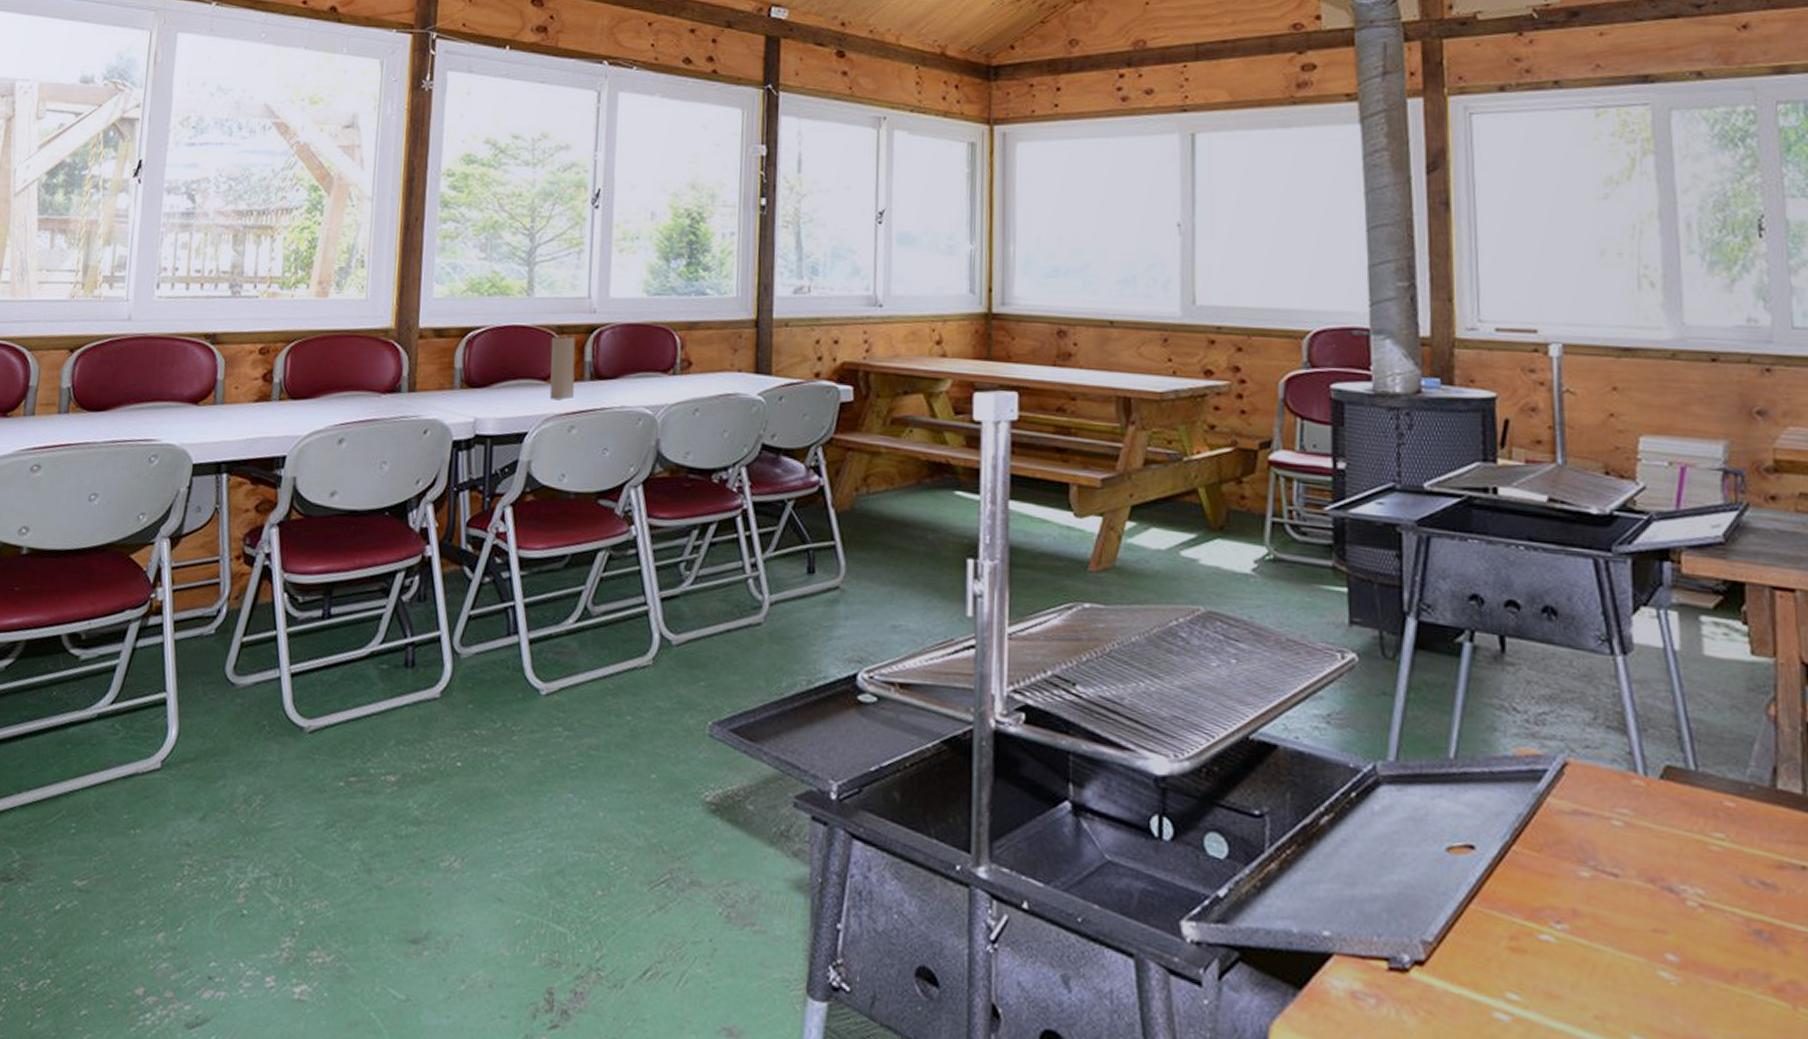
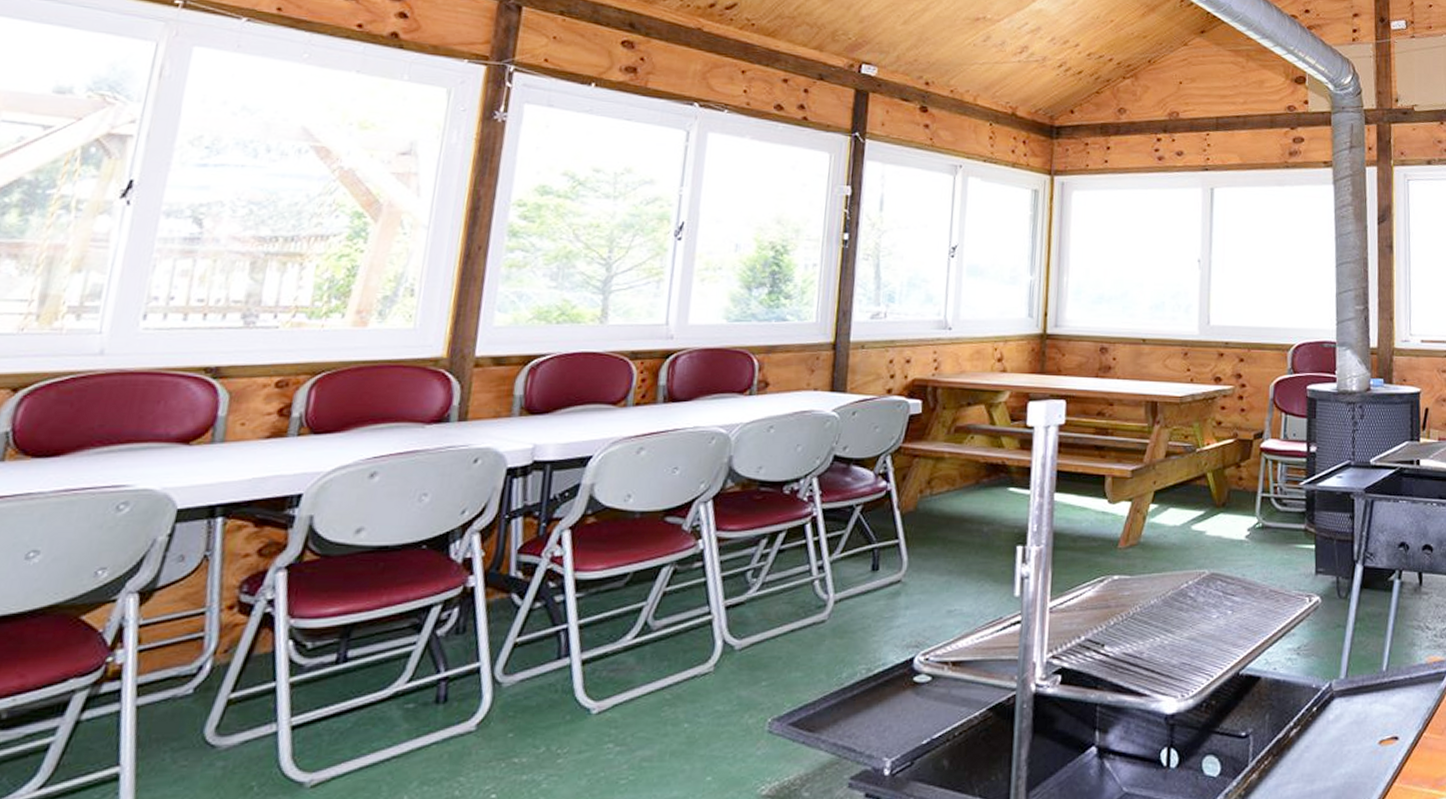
paper towel roll: present [549,336,576,401] -> none [618,362,650,424]

